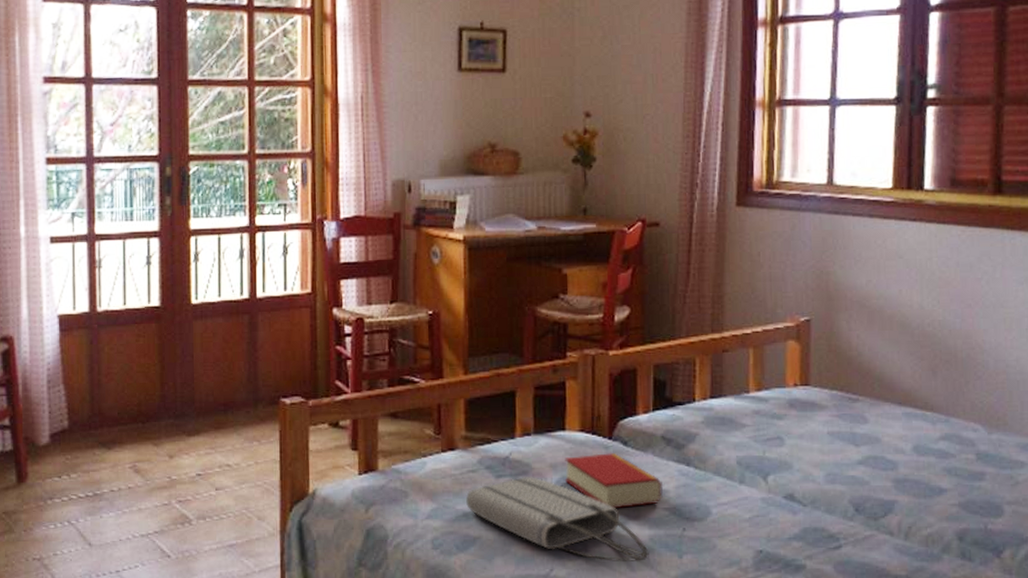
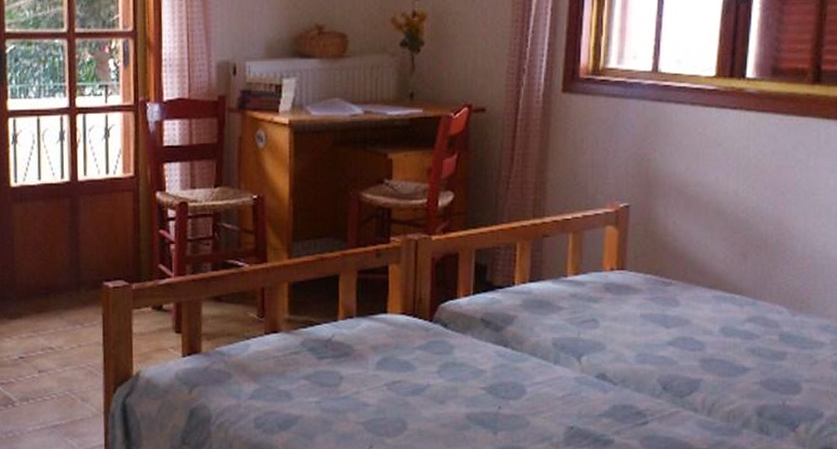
tote bag: present [466,475,649,561] -> none [289,357,465,438]
book: present [564,452,664,509] -> none [385,334,481,389]

